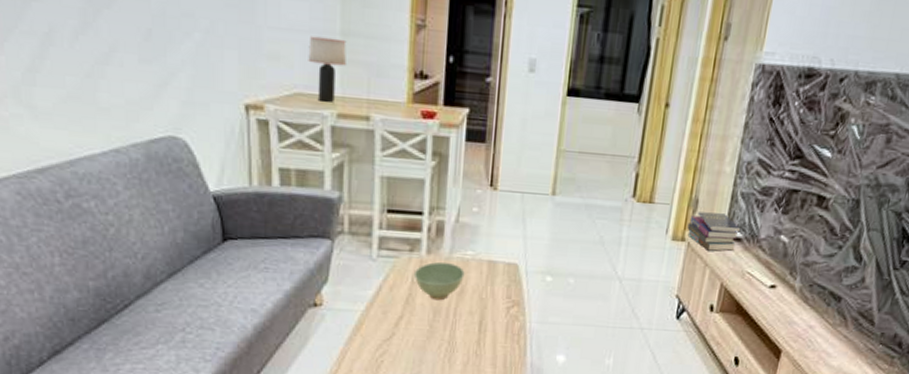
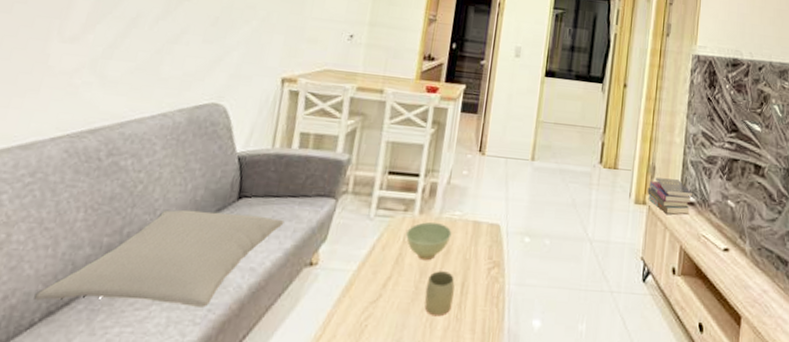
pillow: none [35,252,279,346] -> present [34,209,285,308]
table lamp: present [308,36,347,102] -> none [340,25,373,78]
mug: none [440,310,472,353] -> present [424,271,455,317]

